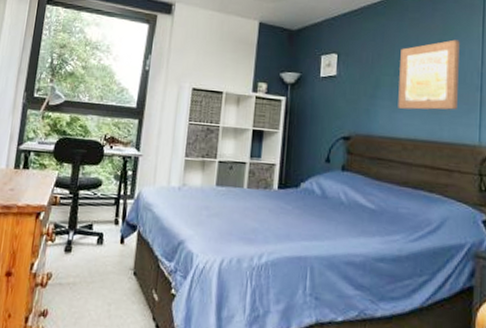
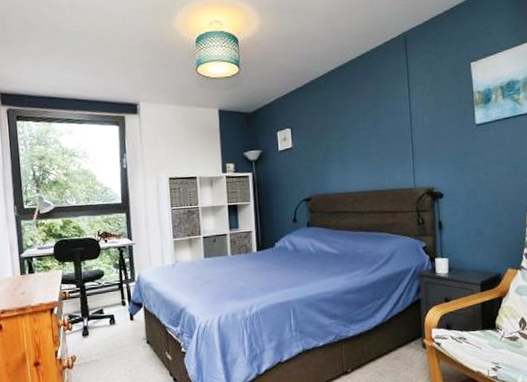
wall art: present [398,39,460,110] -> none [343,101,394,169]

